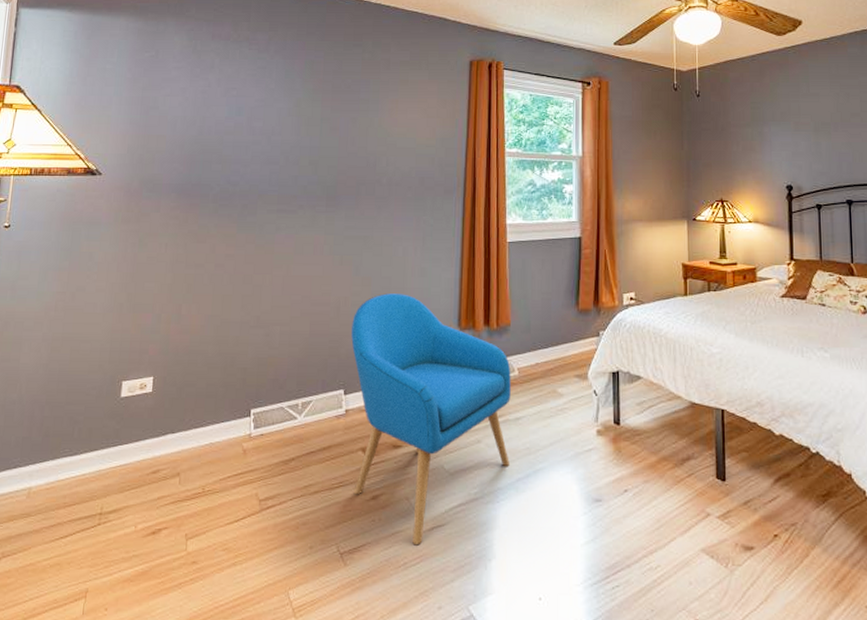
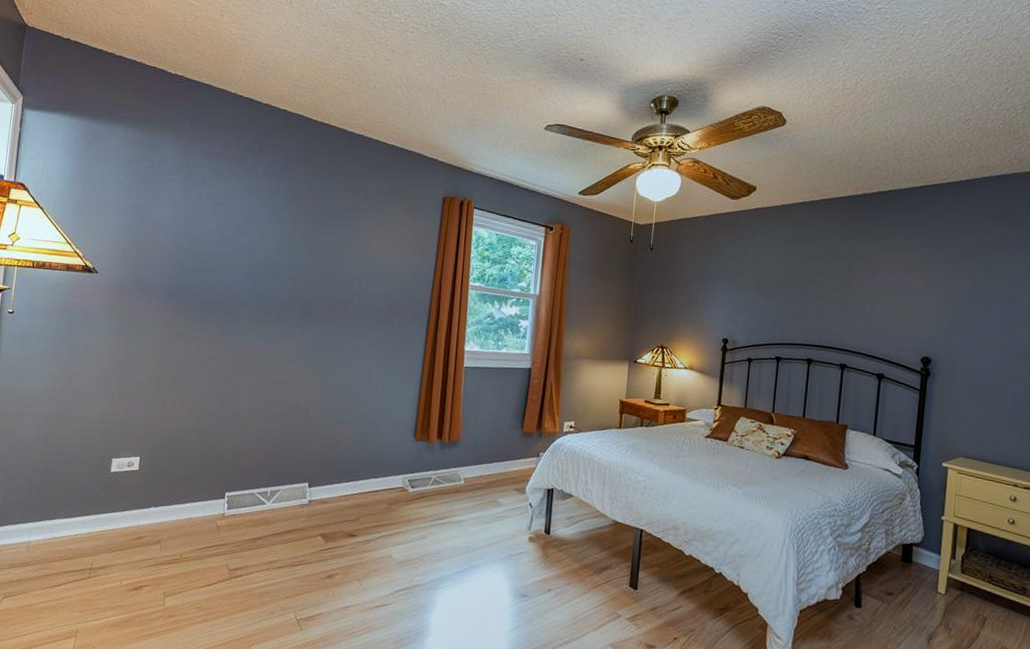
armchair: present [351,293,511,546] -> none [312,402,458,619]

